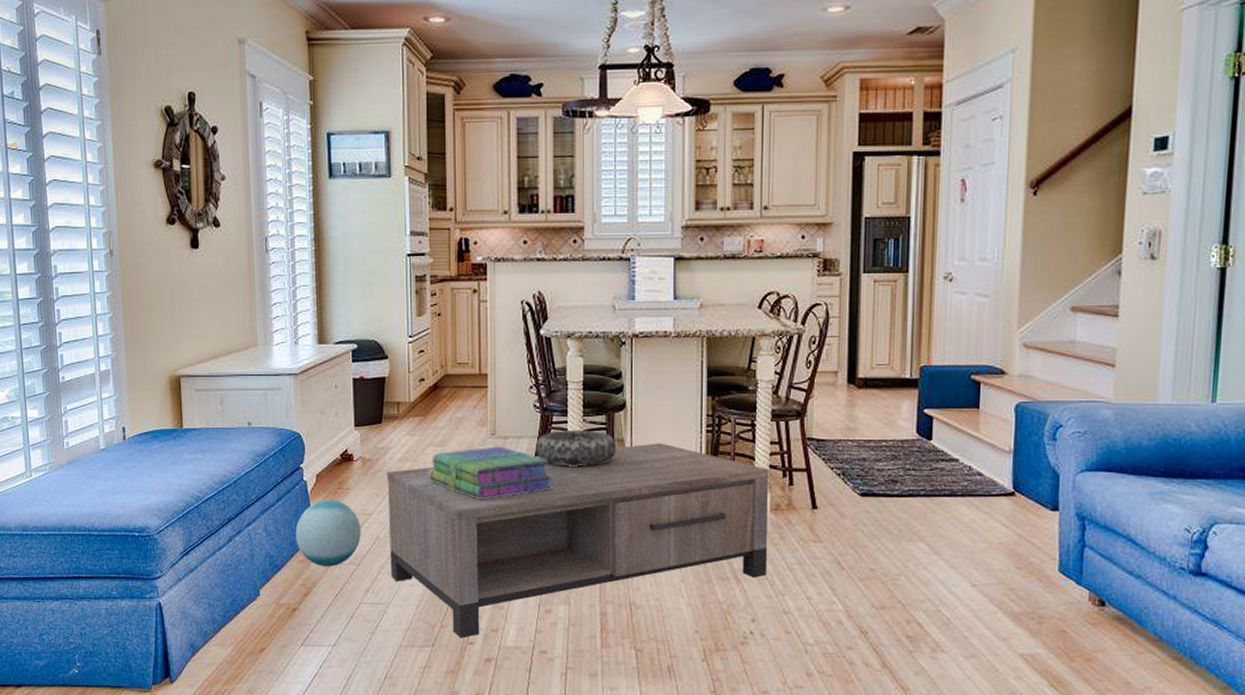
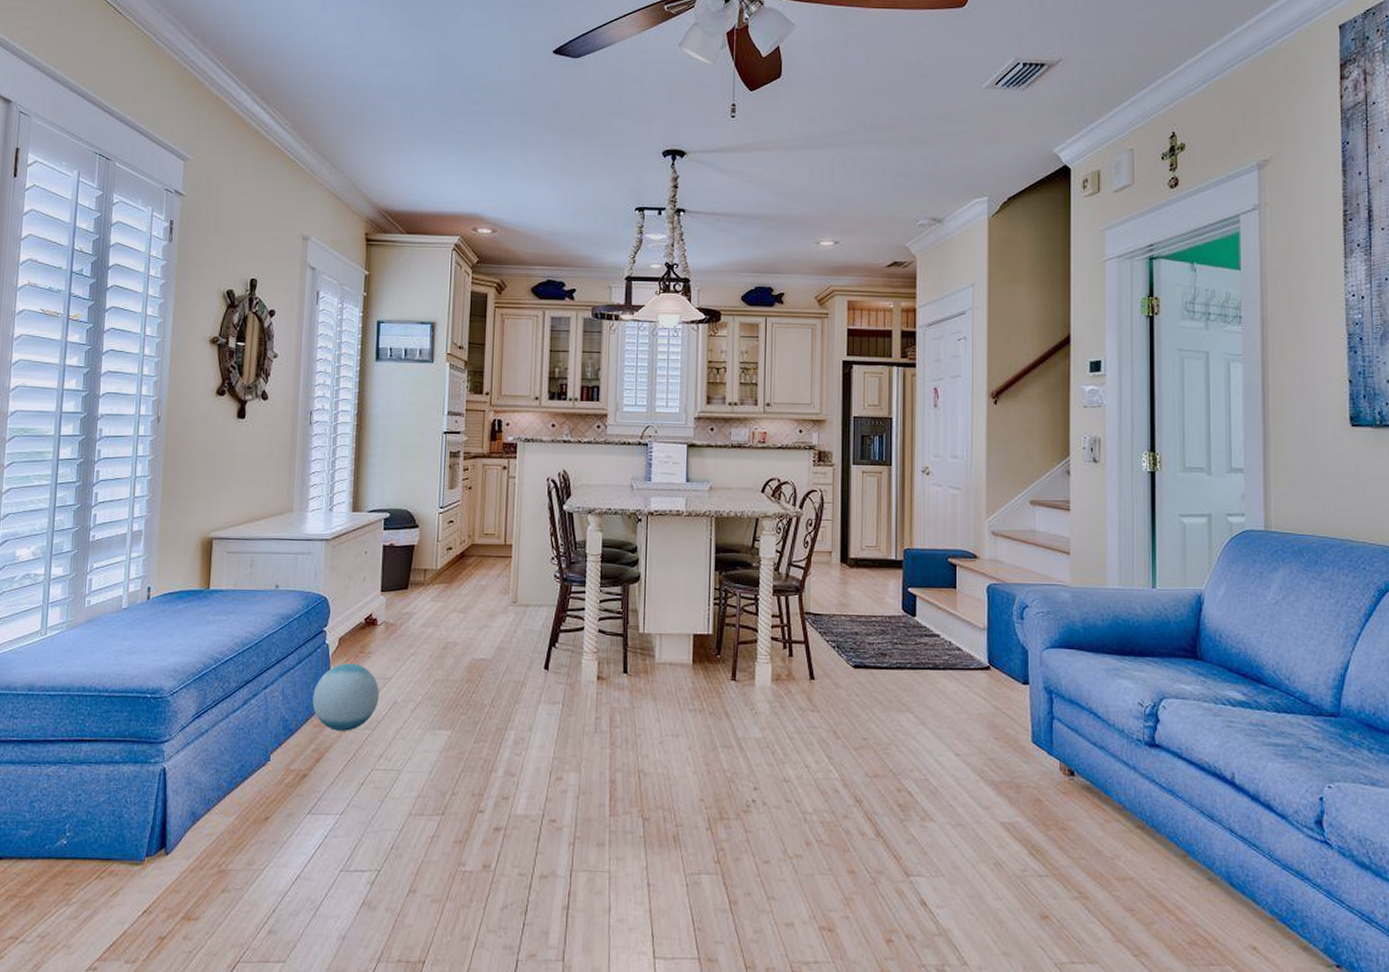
coffee table: present [387,443,770,638] -> none [405,613,771,807]
stack of books: present [428,446,554,500] -> none [449,614,570,666]
decorative bowl: present [536,430,617,467] -> none [554,600,631,635]

